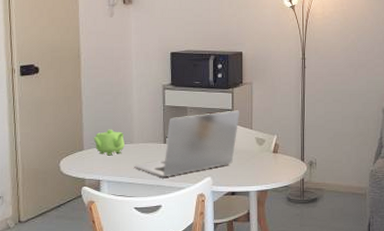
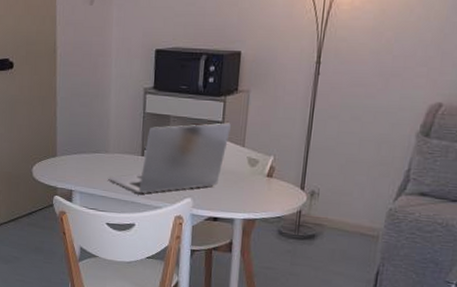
teapot: present [93,129,125,156] -> none [66,135,99,165]

